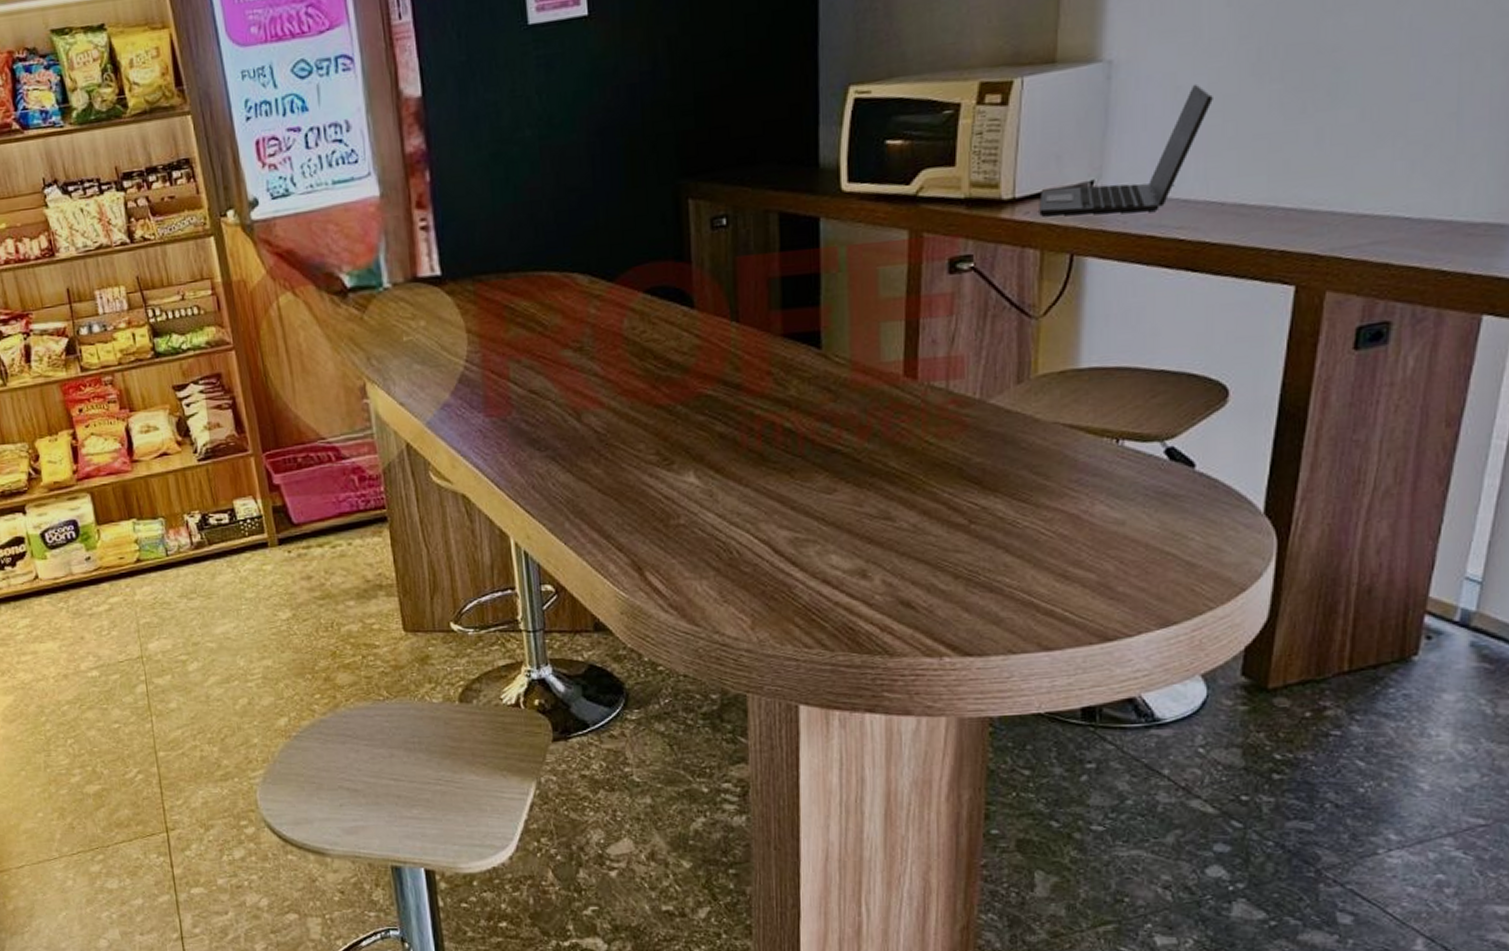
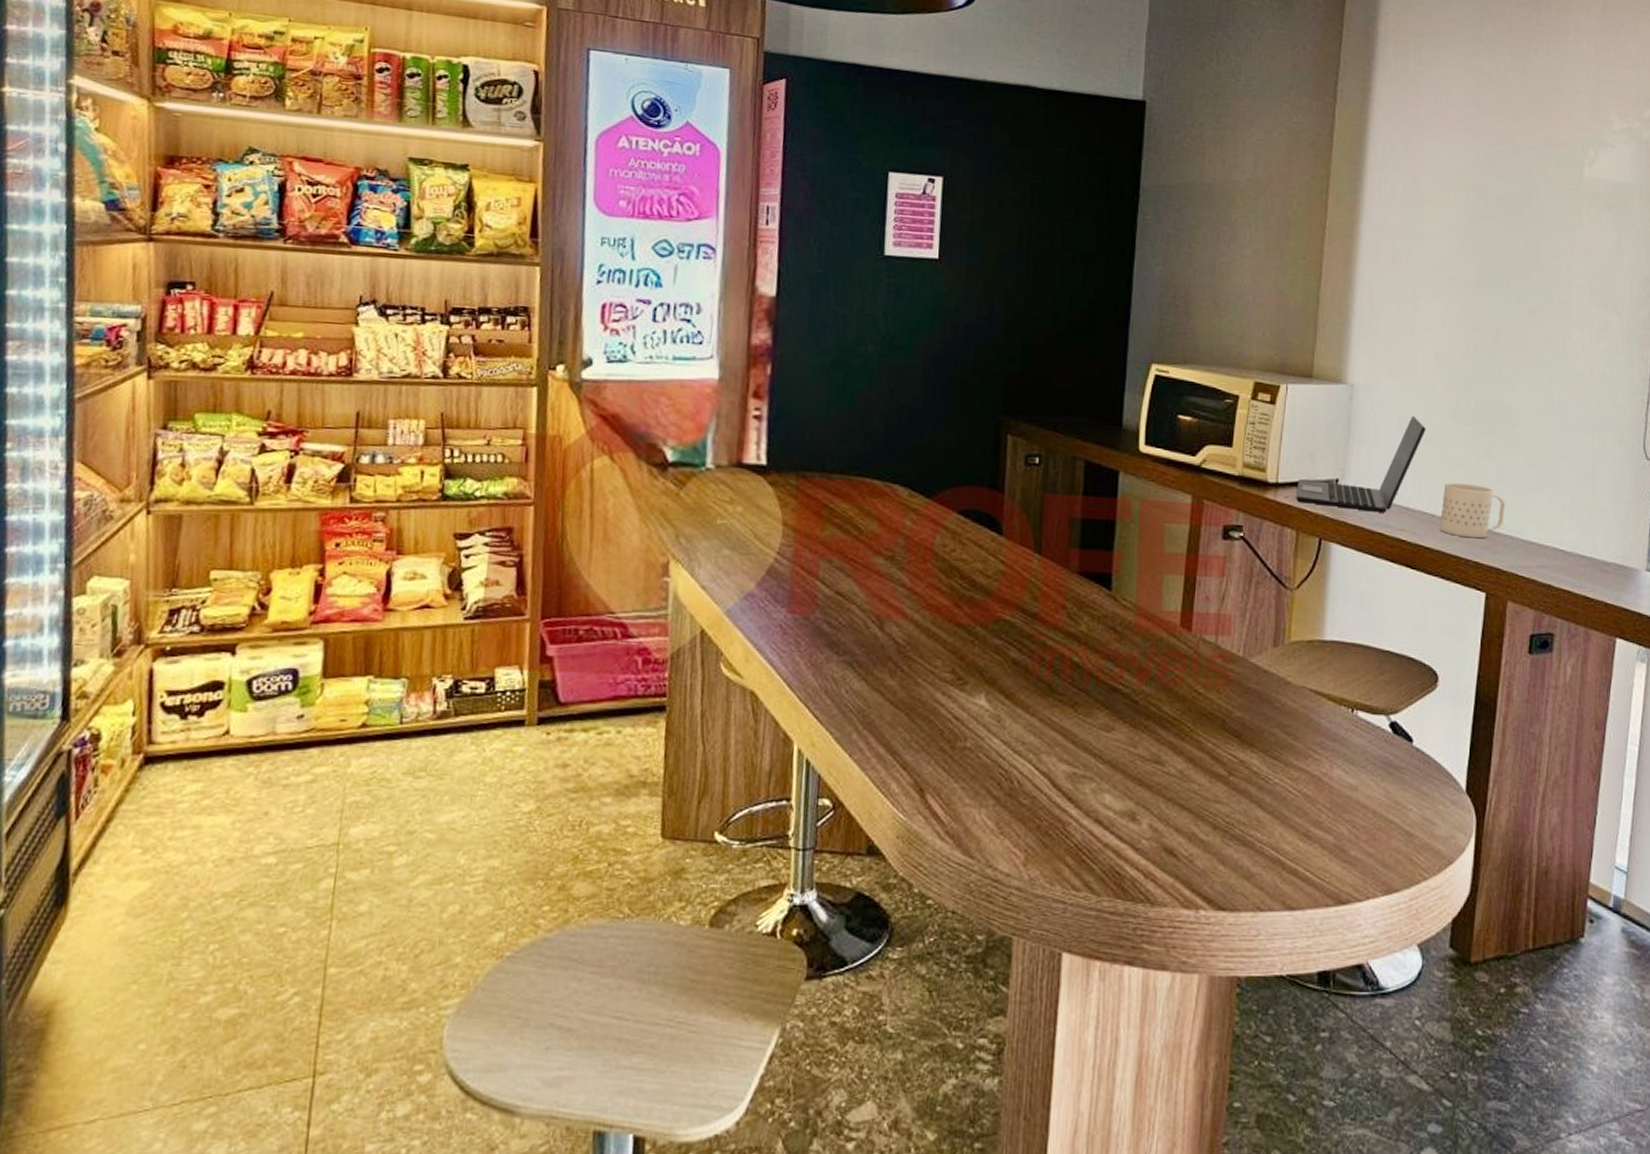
mug: none [1232,155,1325,224] -> present [1440,482,1505,539]

